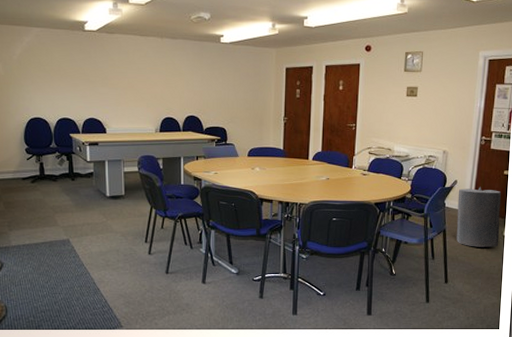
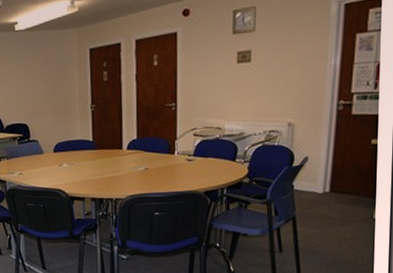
trash can: present [456,186,501,248] -> none [309,161,368,235]

